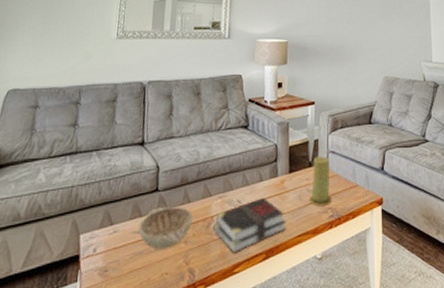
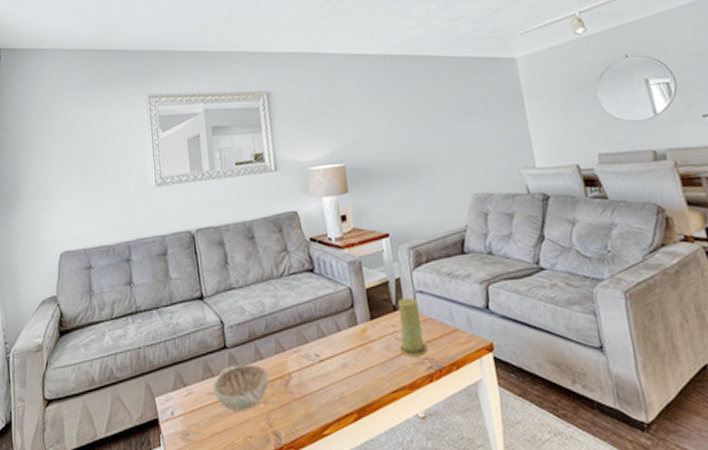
book: present [213,197,286,253] -> none [292,349,377,413]

